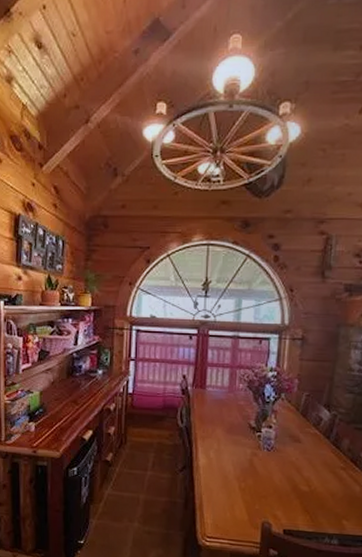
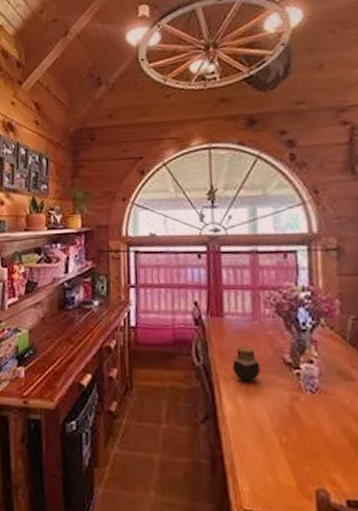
jar: none [209,413,231,440] -> present [232,347,261,381]

